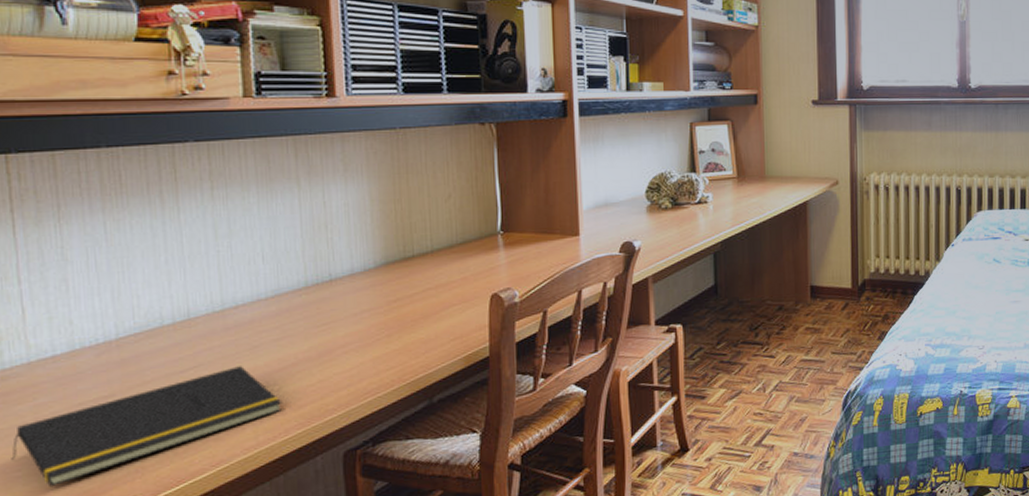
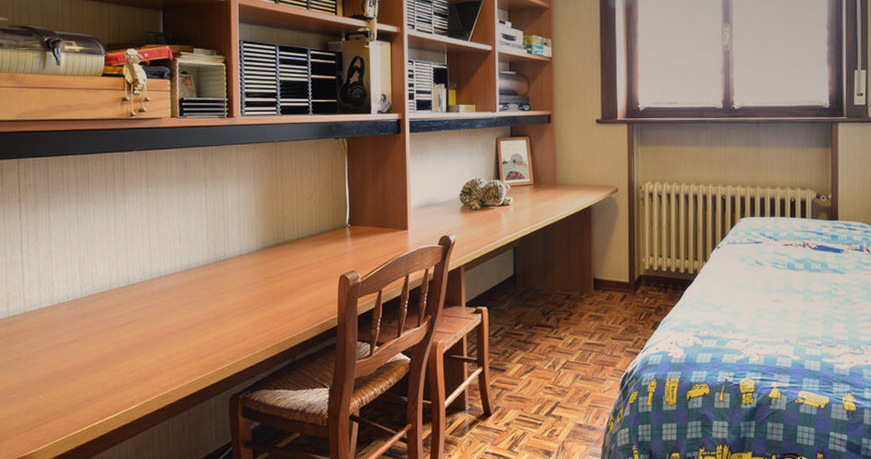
notepad: present [11,366,283,488] -> none [10,323,189,408]

